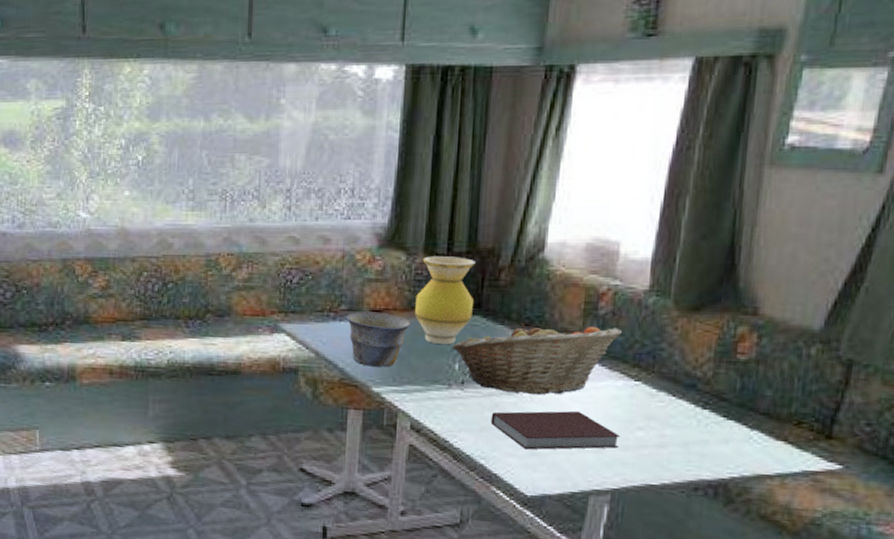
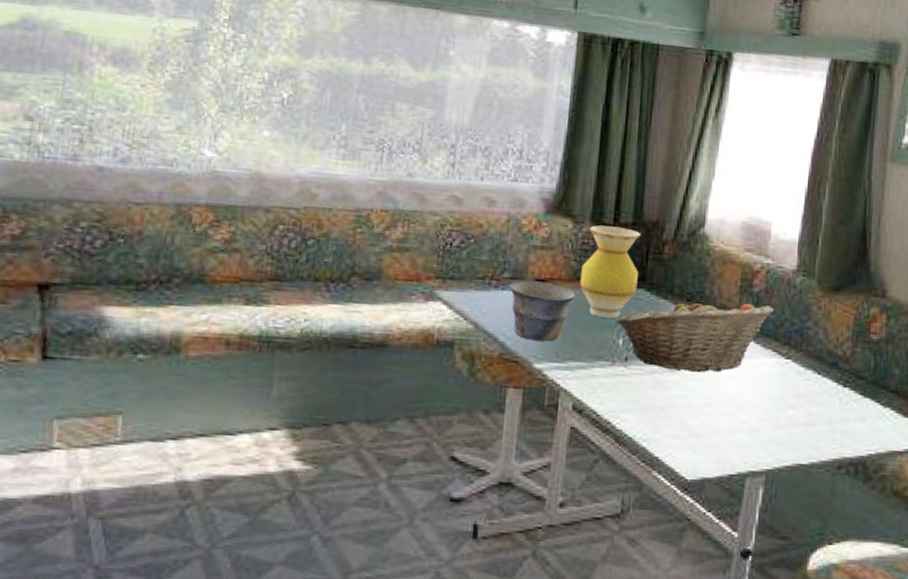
notebook: present [490,411,621,450] -> none [653,389,774,431]

